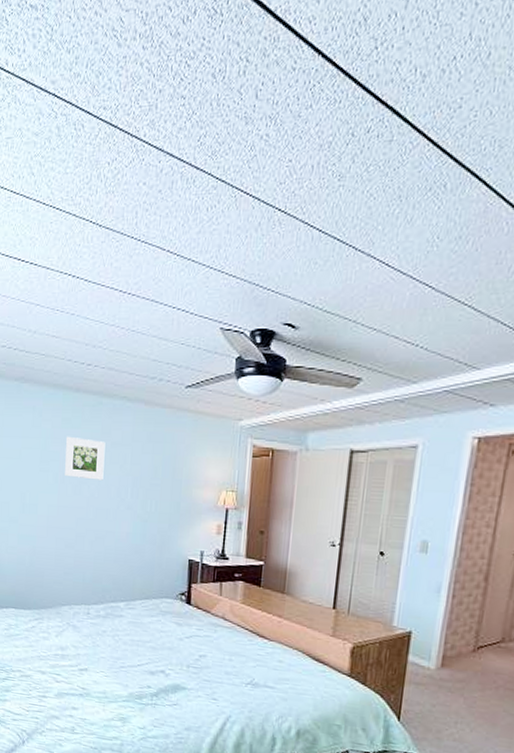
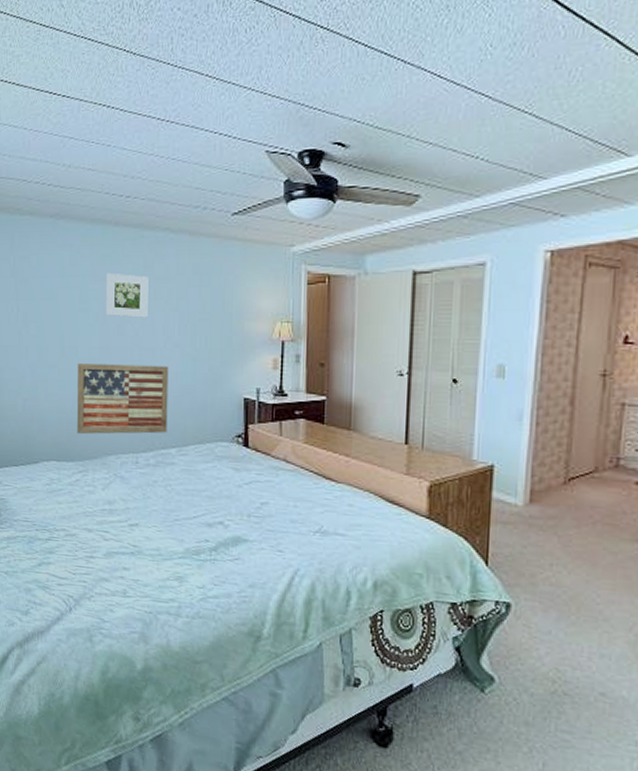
wall art: none [34,520,121,588] -> present [77,364,169,435]

